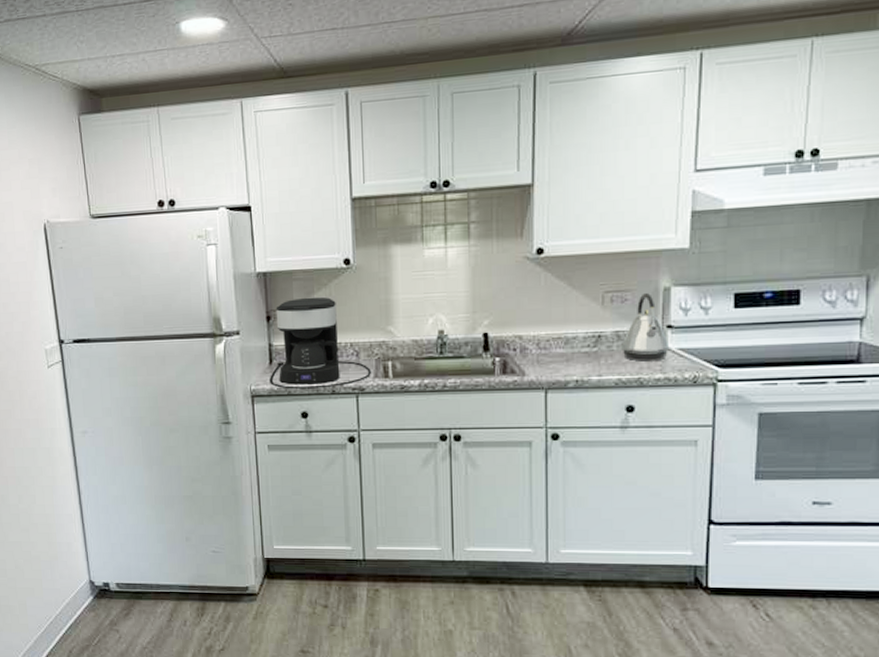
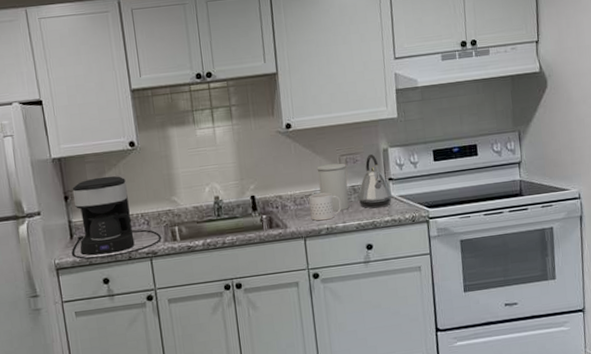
mug: none [556,336,599,371] -> present [308,192,342,221]
canister: none [571,301,611,360] -> present [316,163,350,211]

